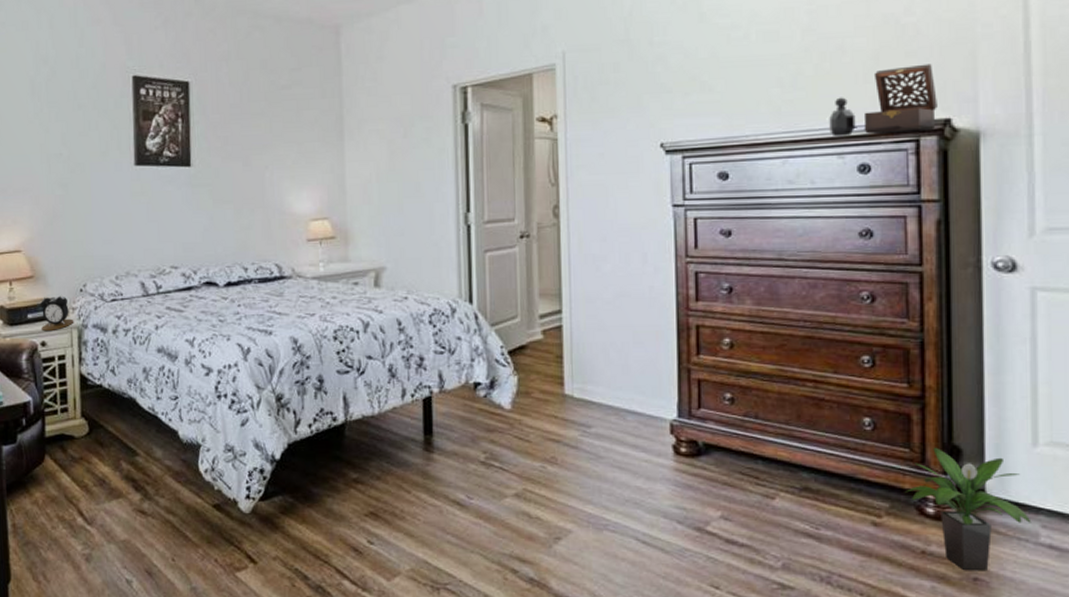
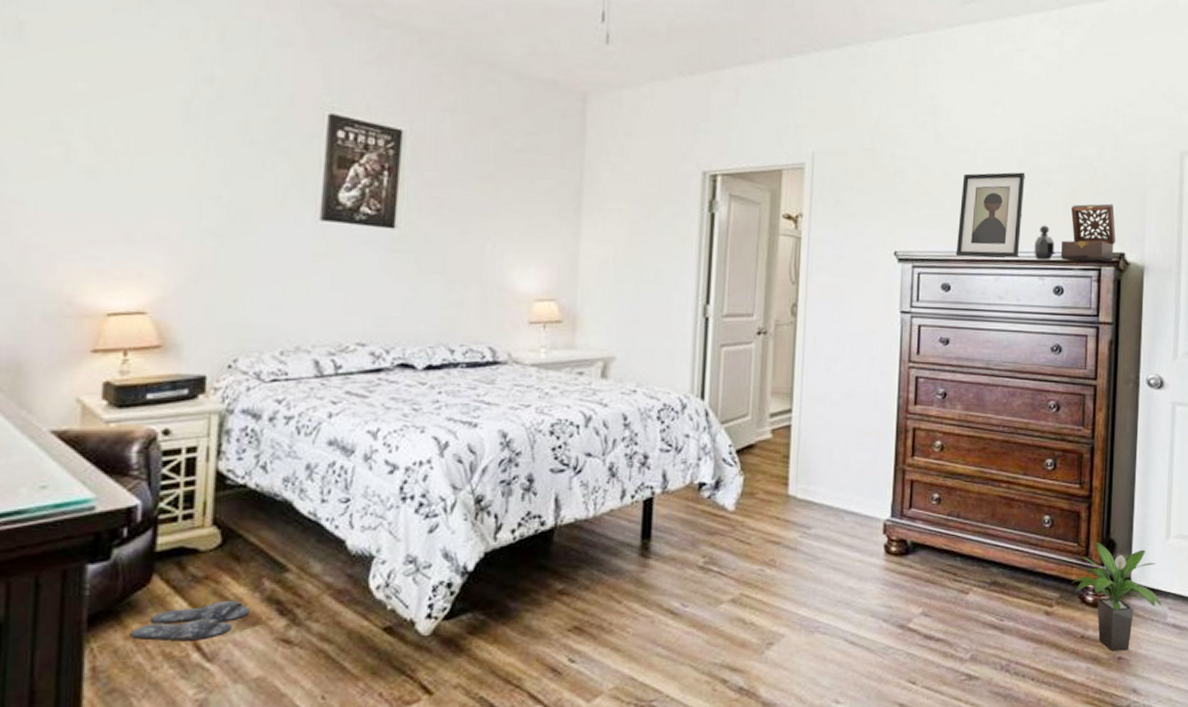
slippers: none [34,478,114,508] -> present [130,601,251,641]
alarm clock: present [40,293,74,332] -> none [166,369,215,417]
picture frame: none [732,42,812,142] -> present [955,172,1025,258]

